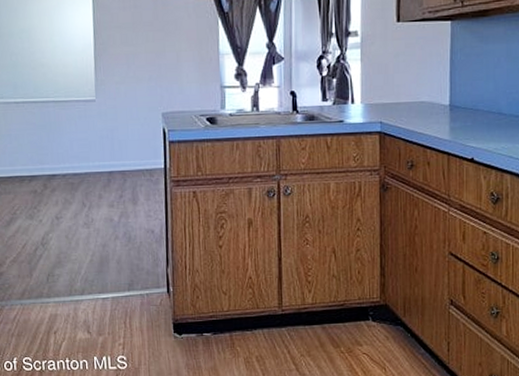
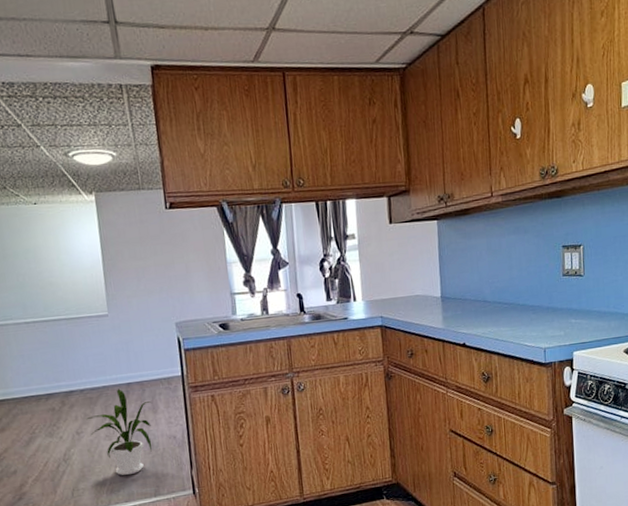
house plant: none [66,177,133,266] -> present [86,389,153,476]

